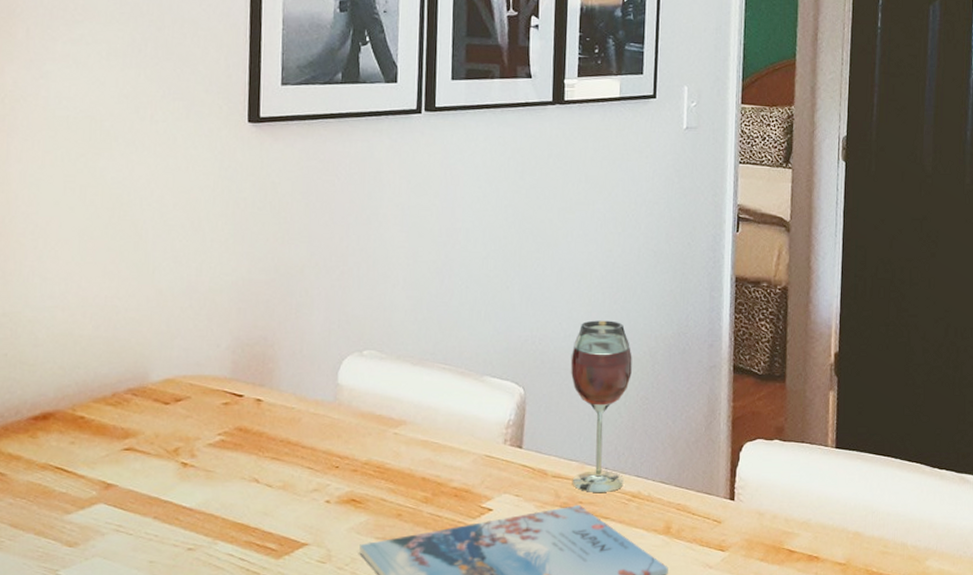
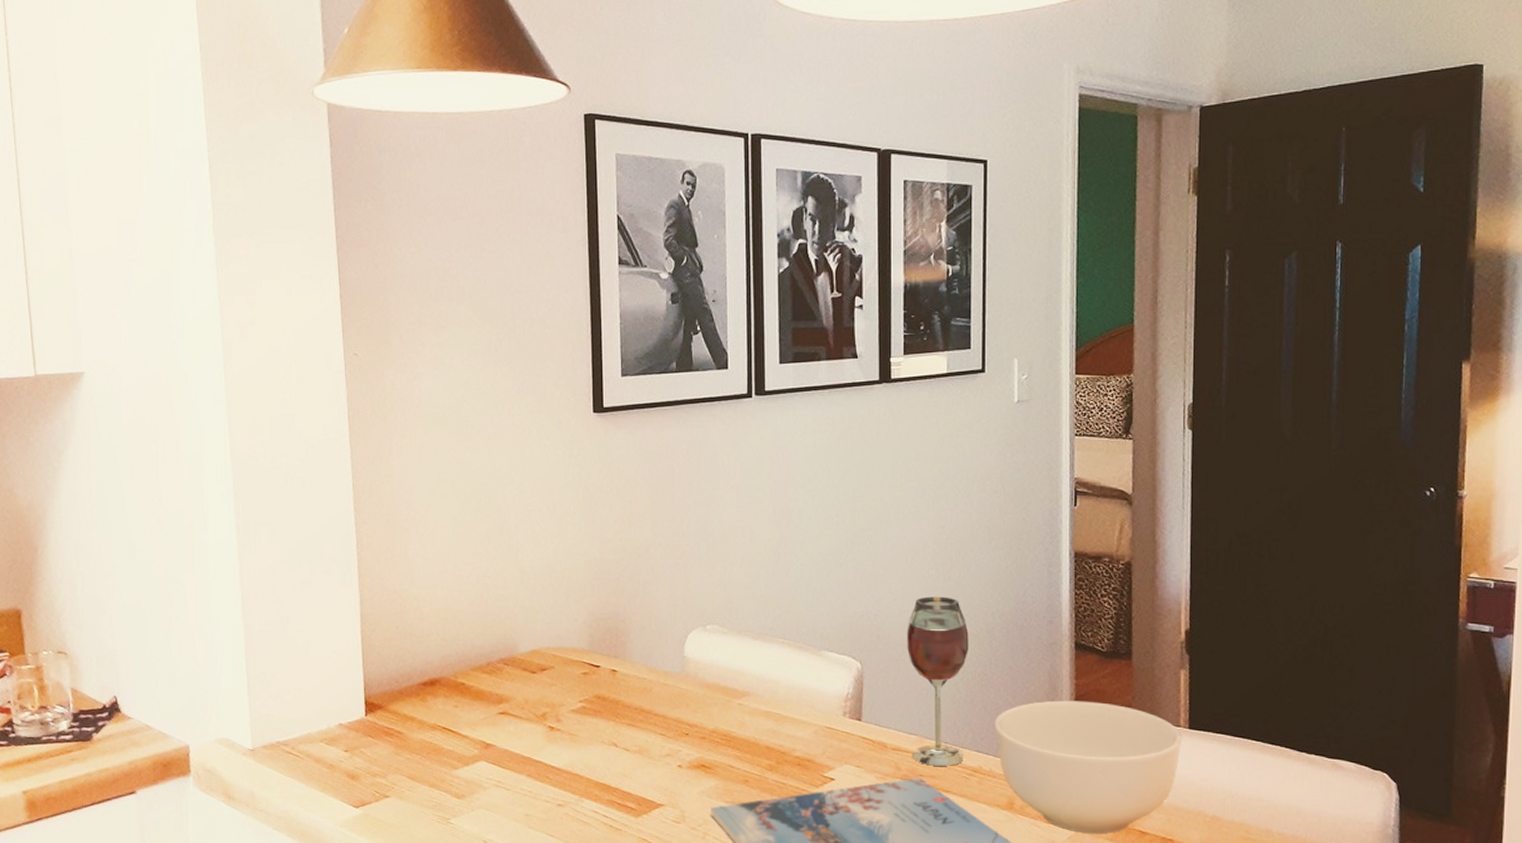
bowl: none [654,423,830,555] -> present [995,700,1183,834]

